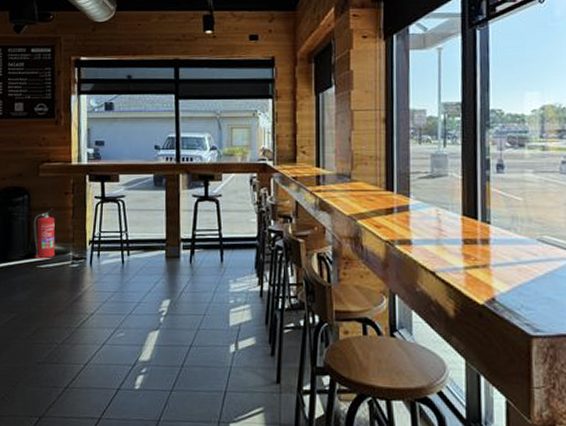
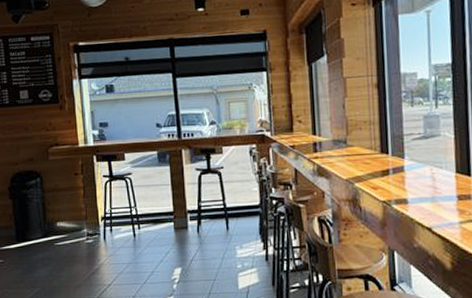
fire extinguisher: present [33,208,55,259] -> none [47,188,70,237]

